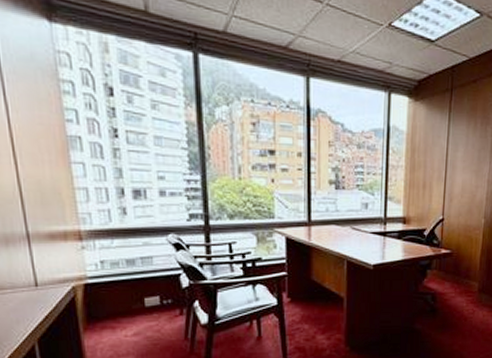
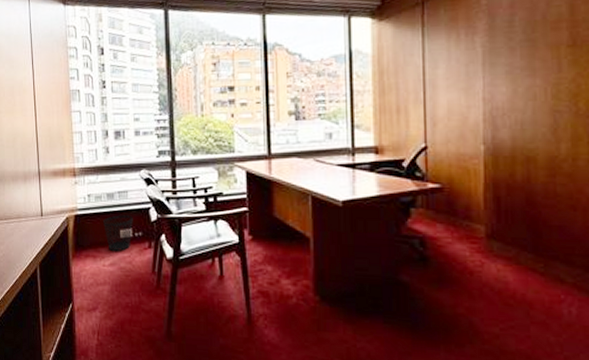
wastebasket: none [123,282,161,322] -> present [103,215,133,252]

